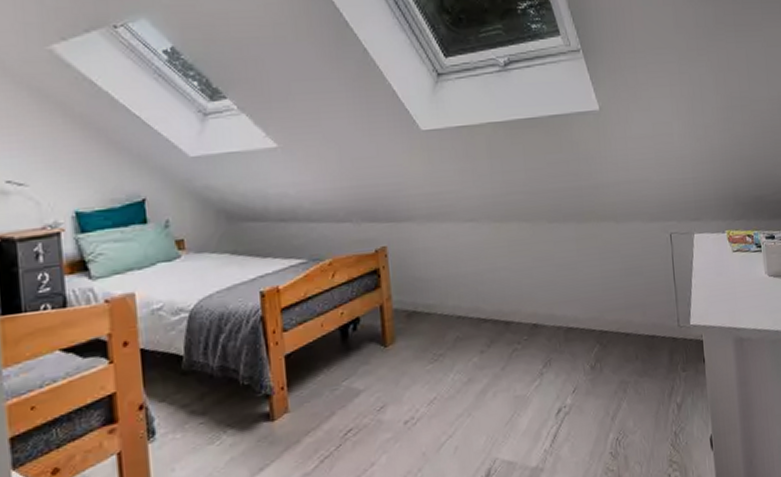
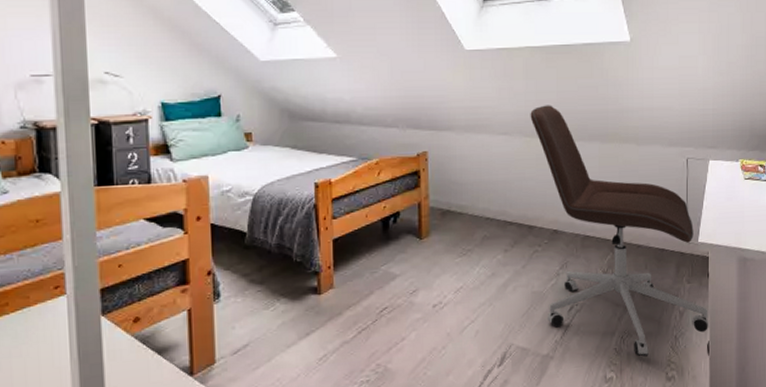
office chair: none [497,185,711,460] -> present [530,105,710,357]

